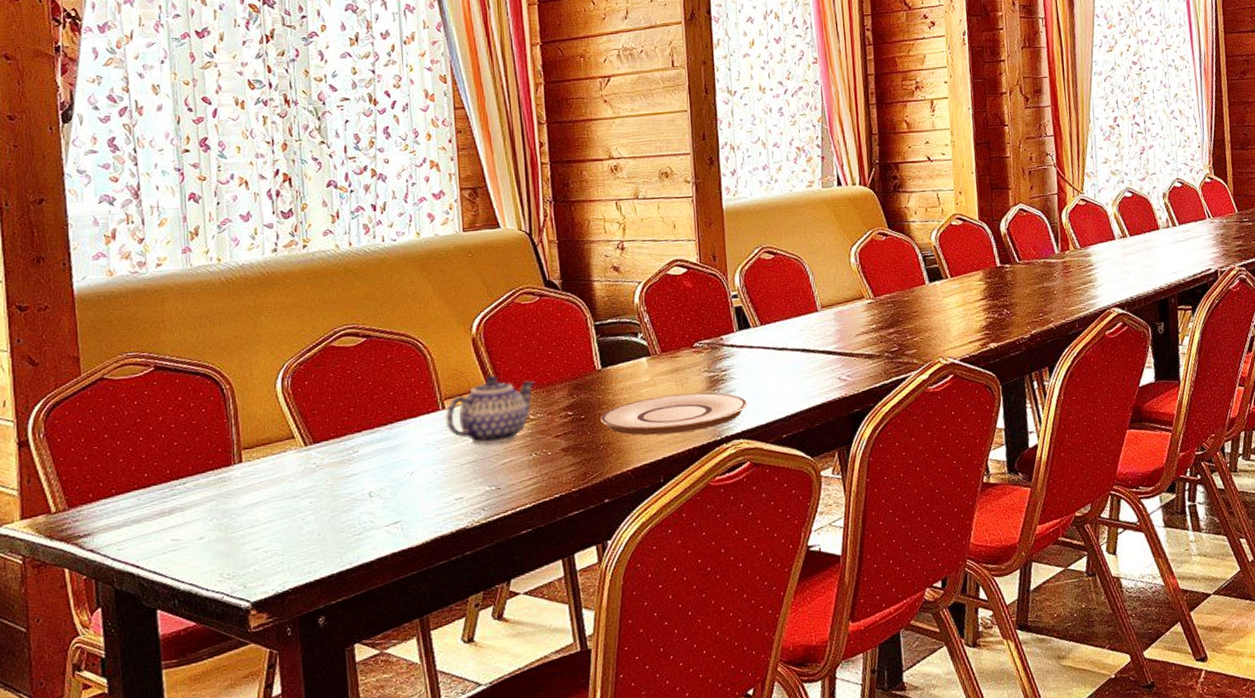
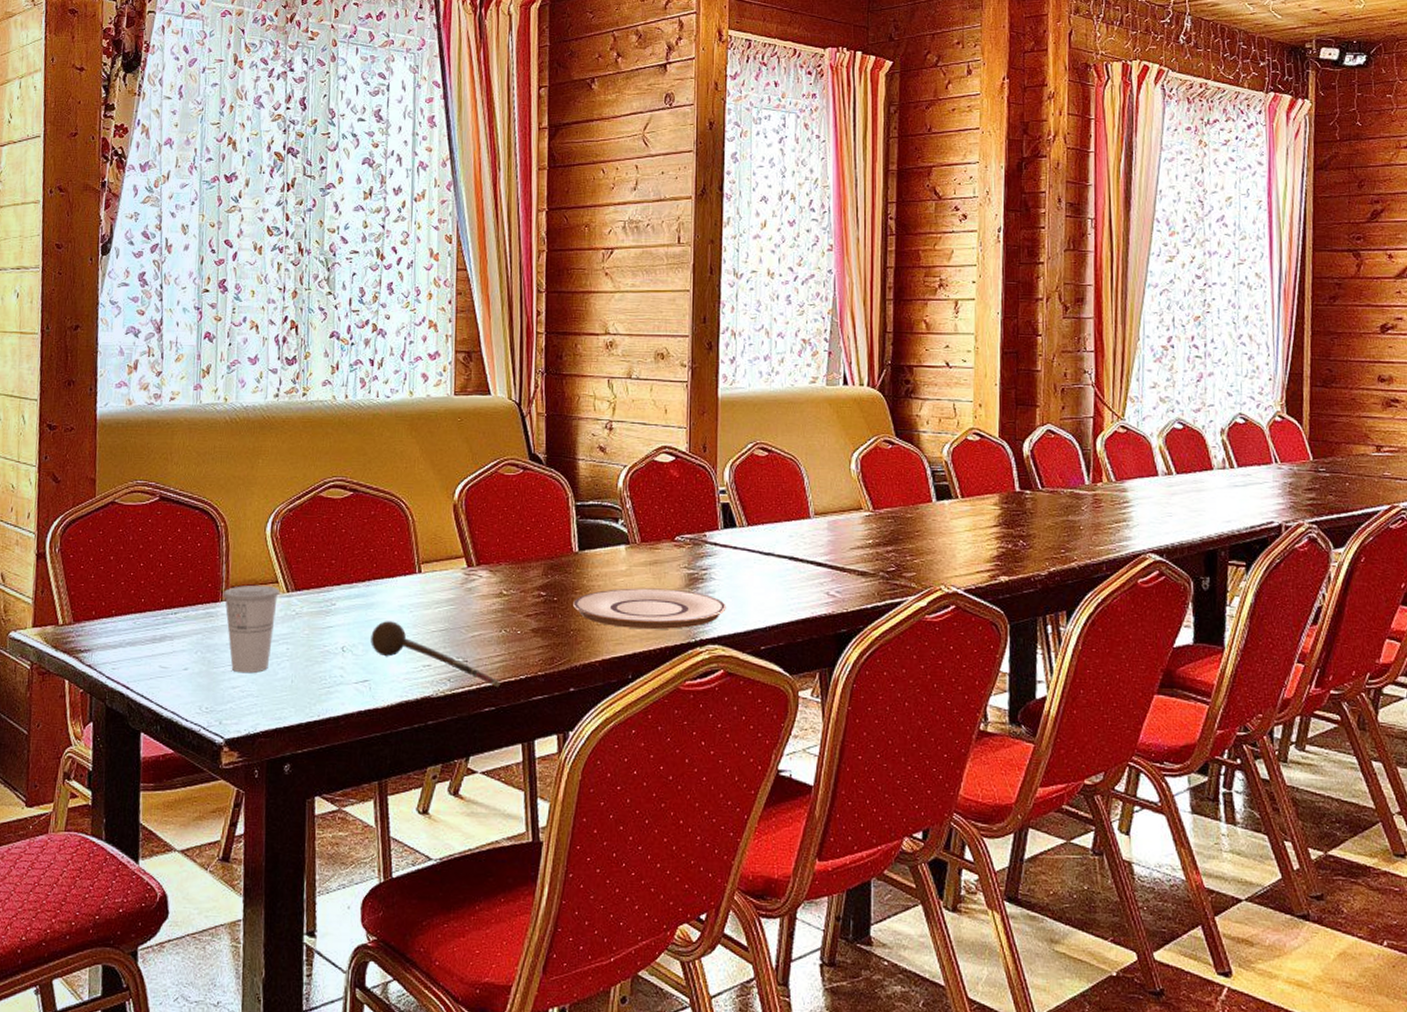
cup: none [234,442,298,534] -> present [222,585,281,674]
spoon: none [398,460,536,509] -> present [371,621,501,687]
teapot: present [446,376,535,445] -> none [421,545,511,615]

